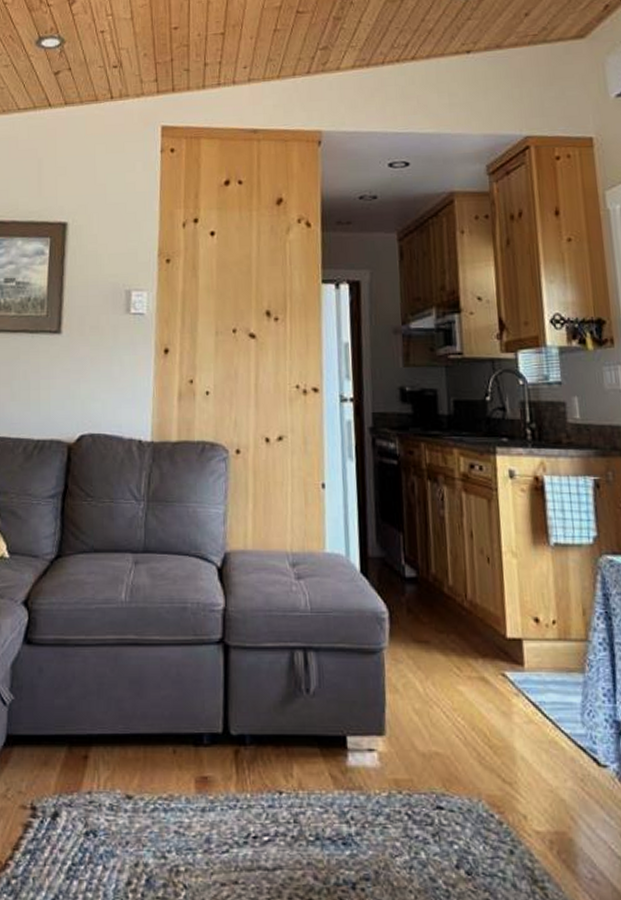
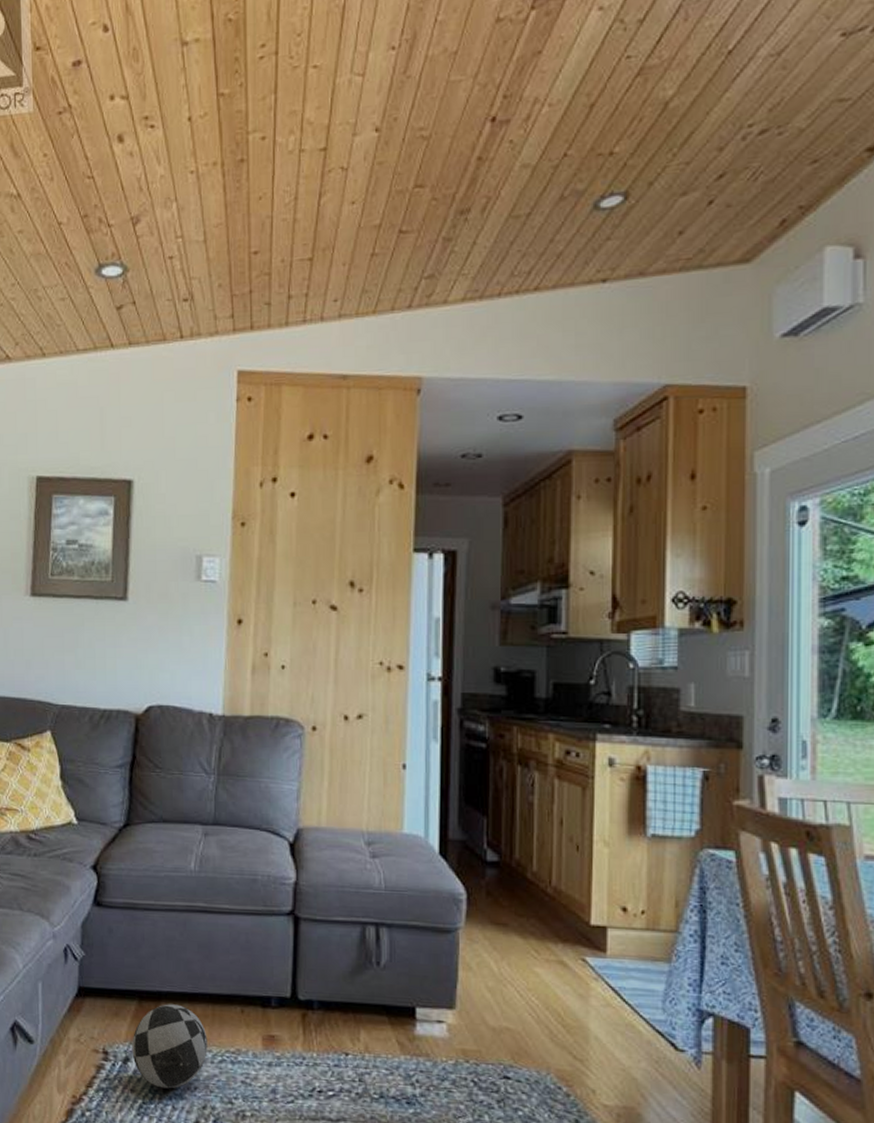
decorative ball: none [61,748,140,846] -> present [132,1004,208,1089]

